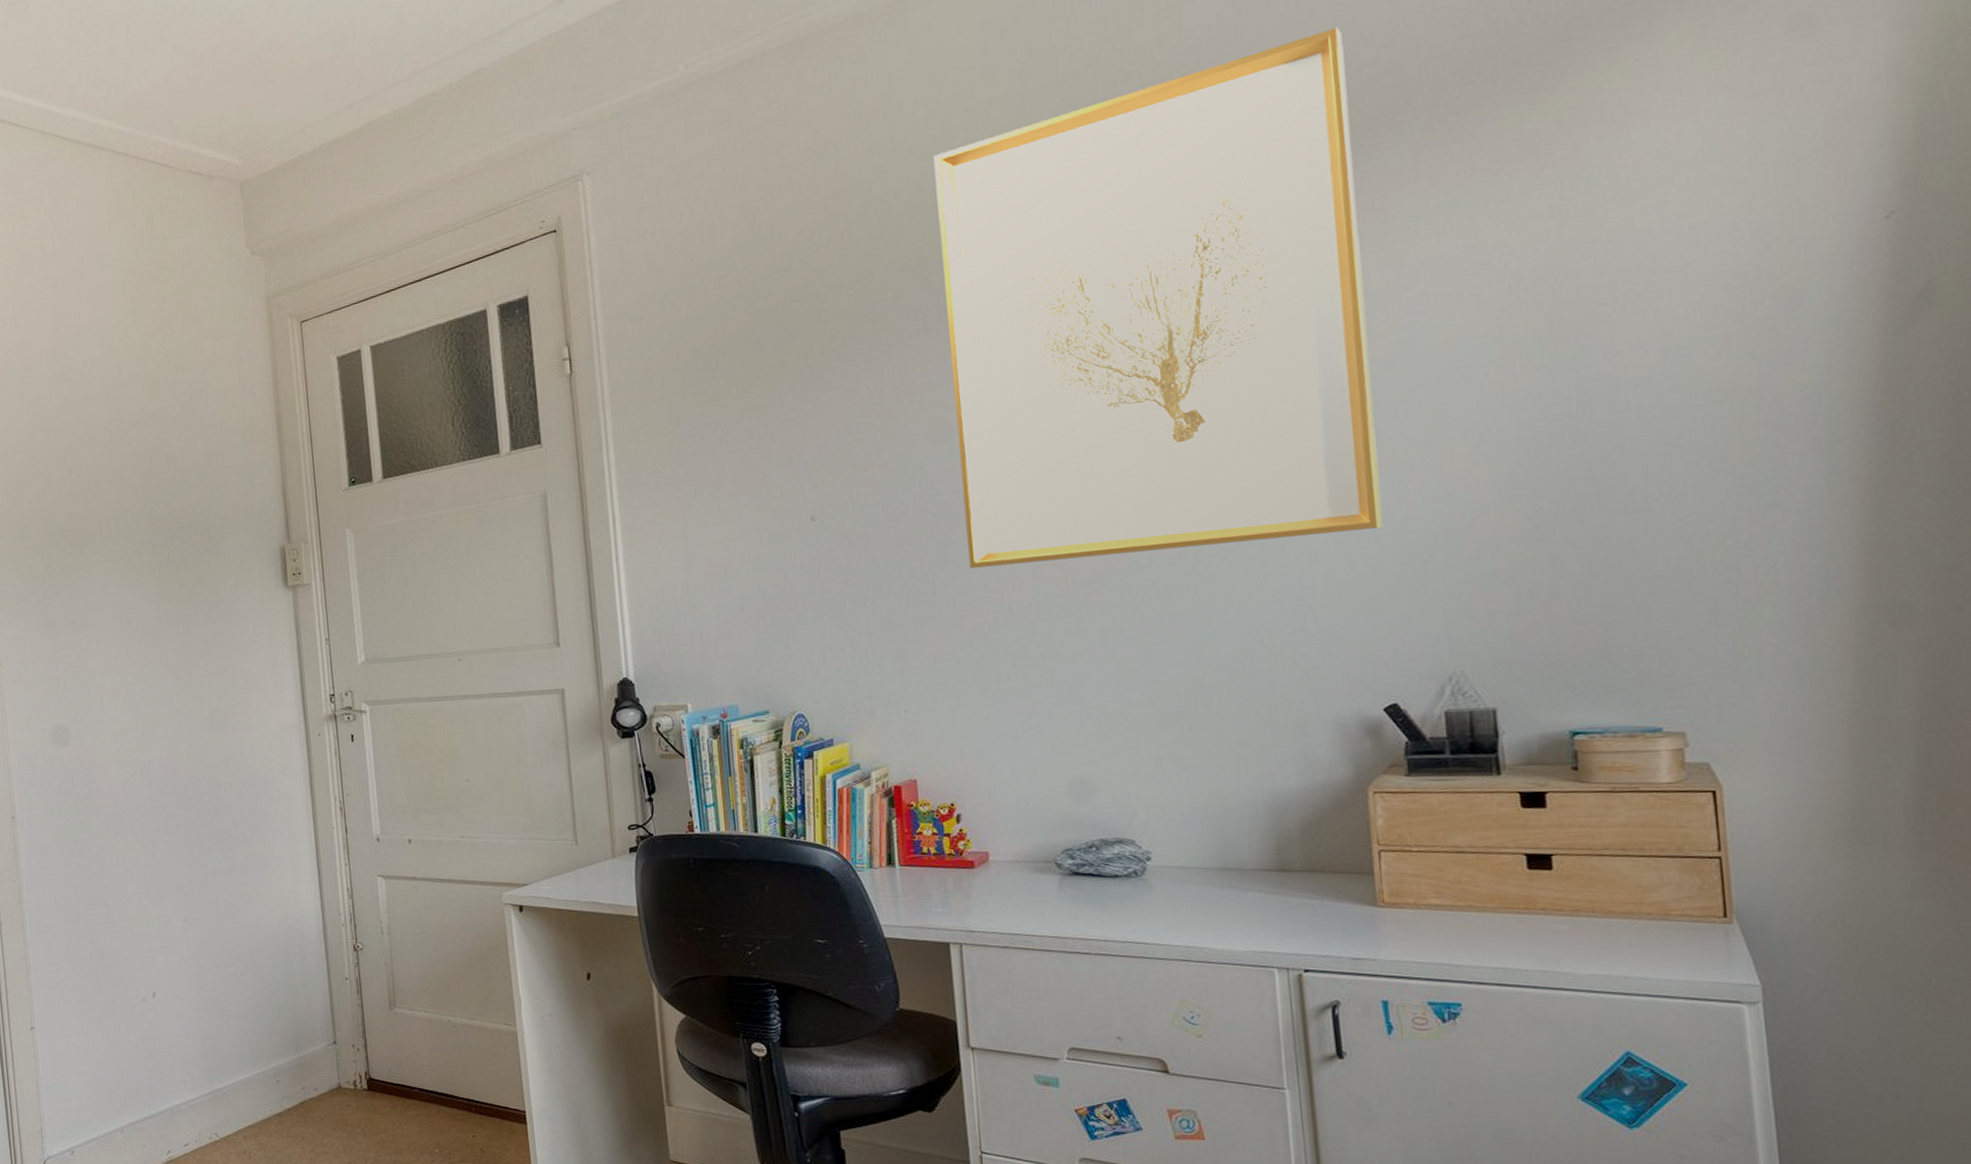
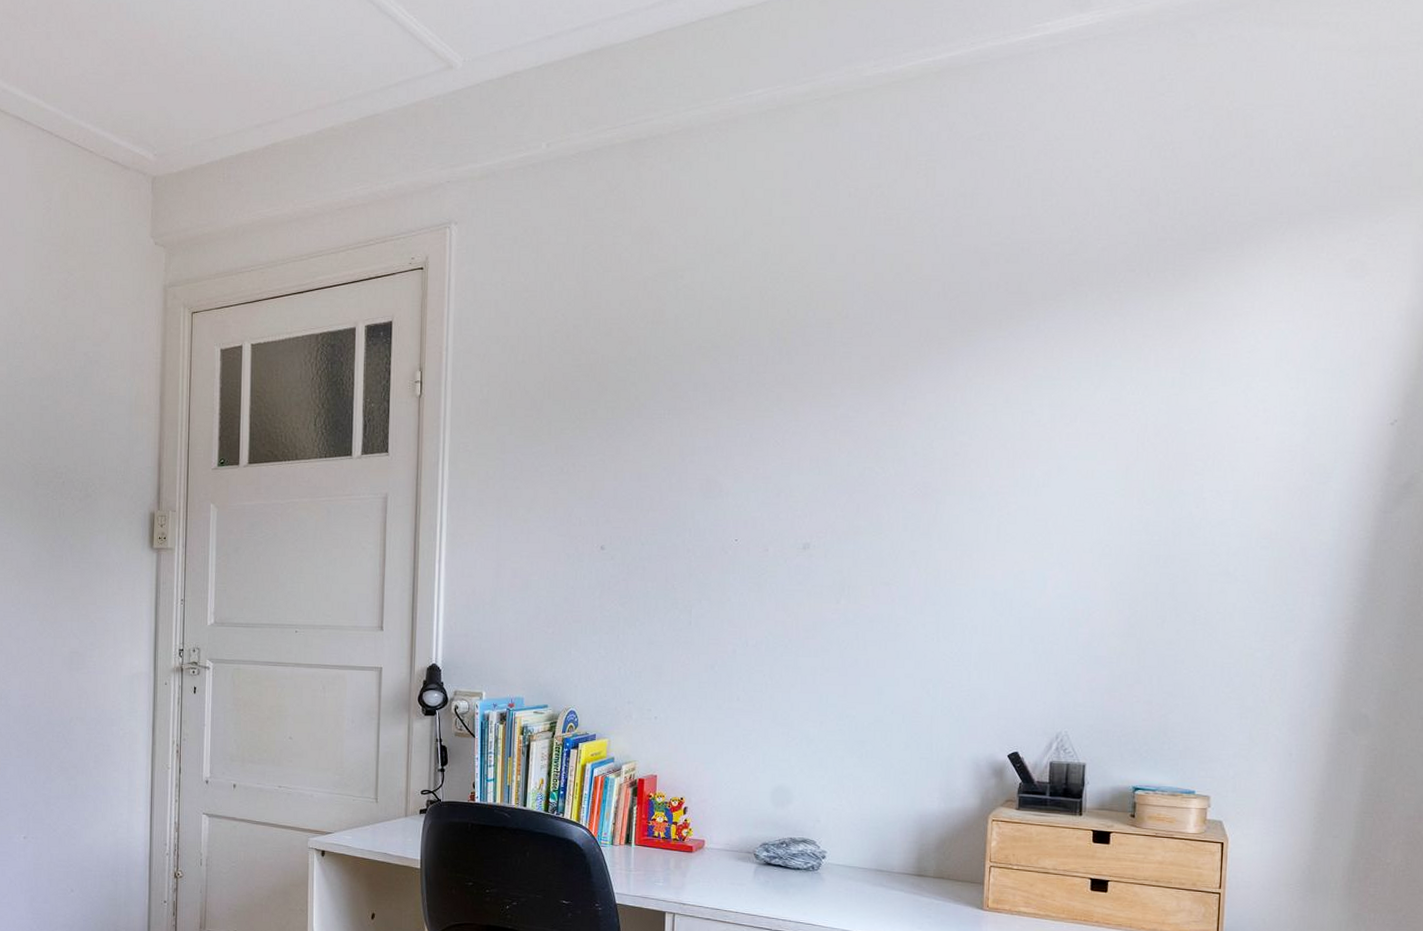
wall art: present [933,27,1383,569] -> none [720,208,1048,612]

